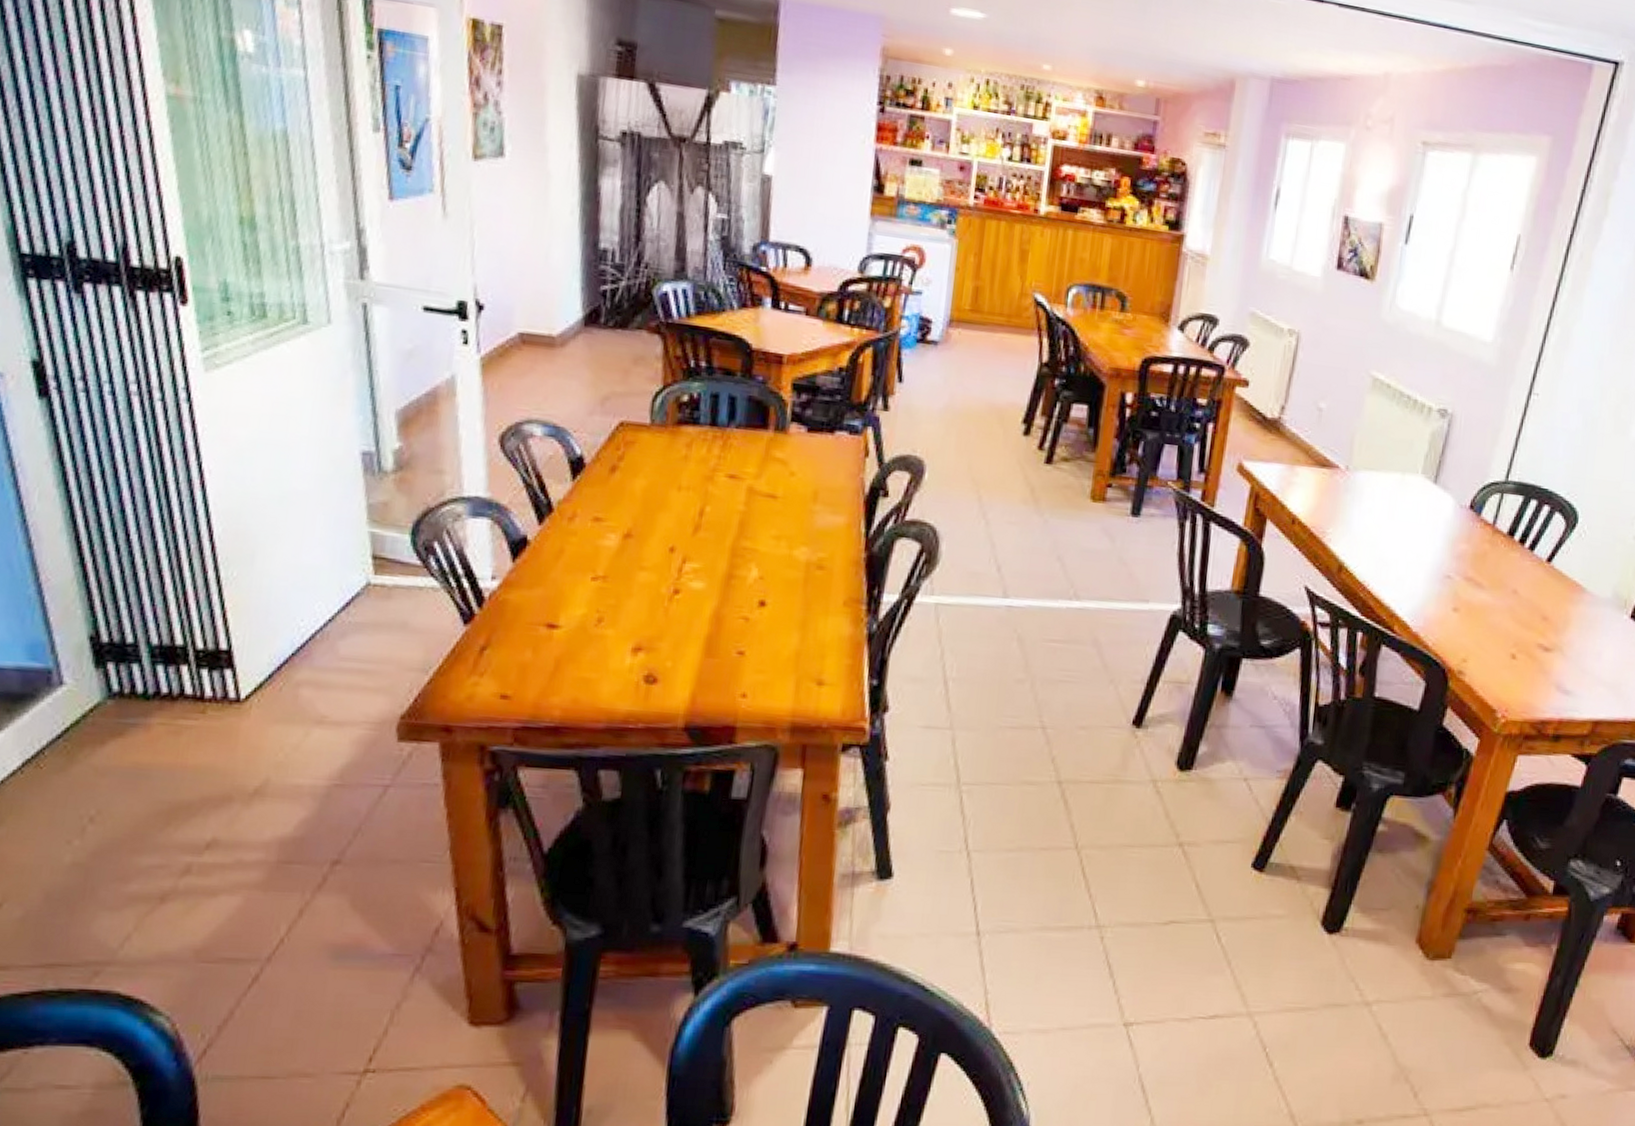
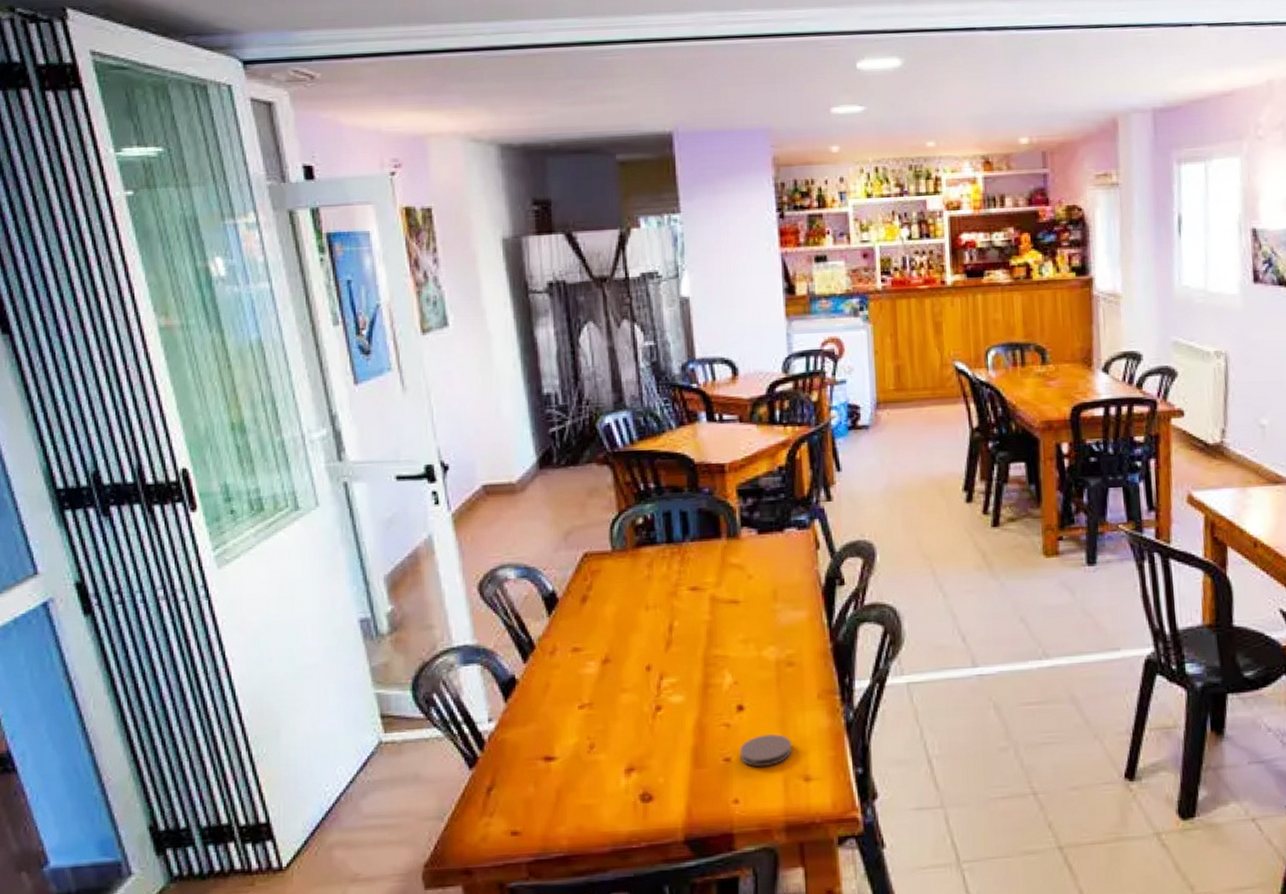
coaster: none [754,633,810,666] -> present [739,734,792,768]

